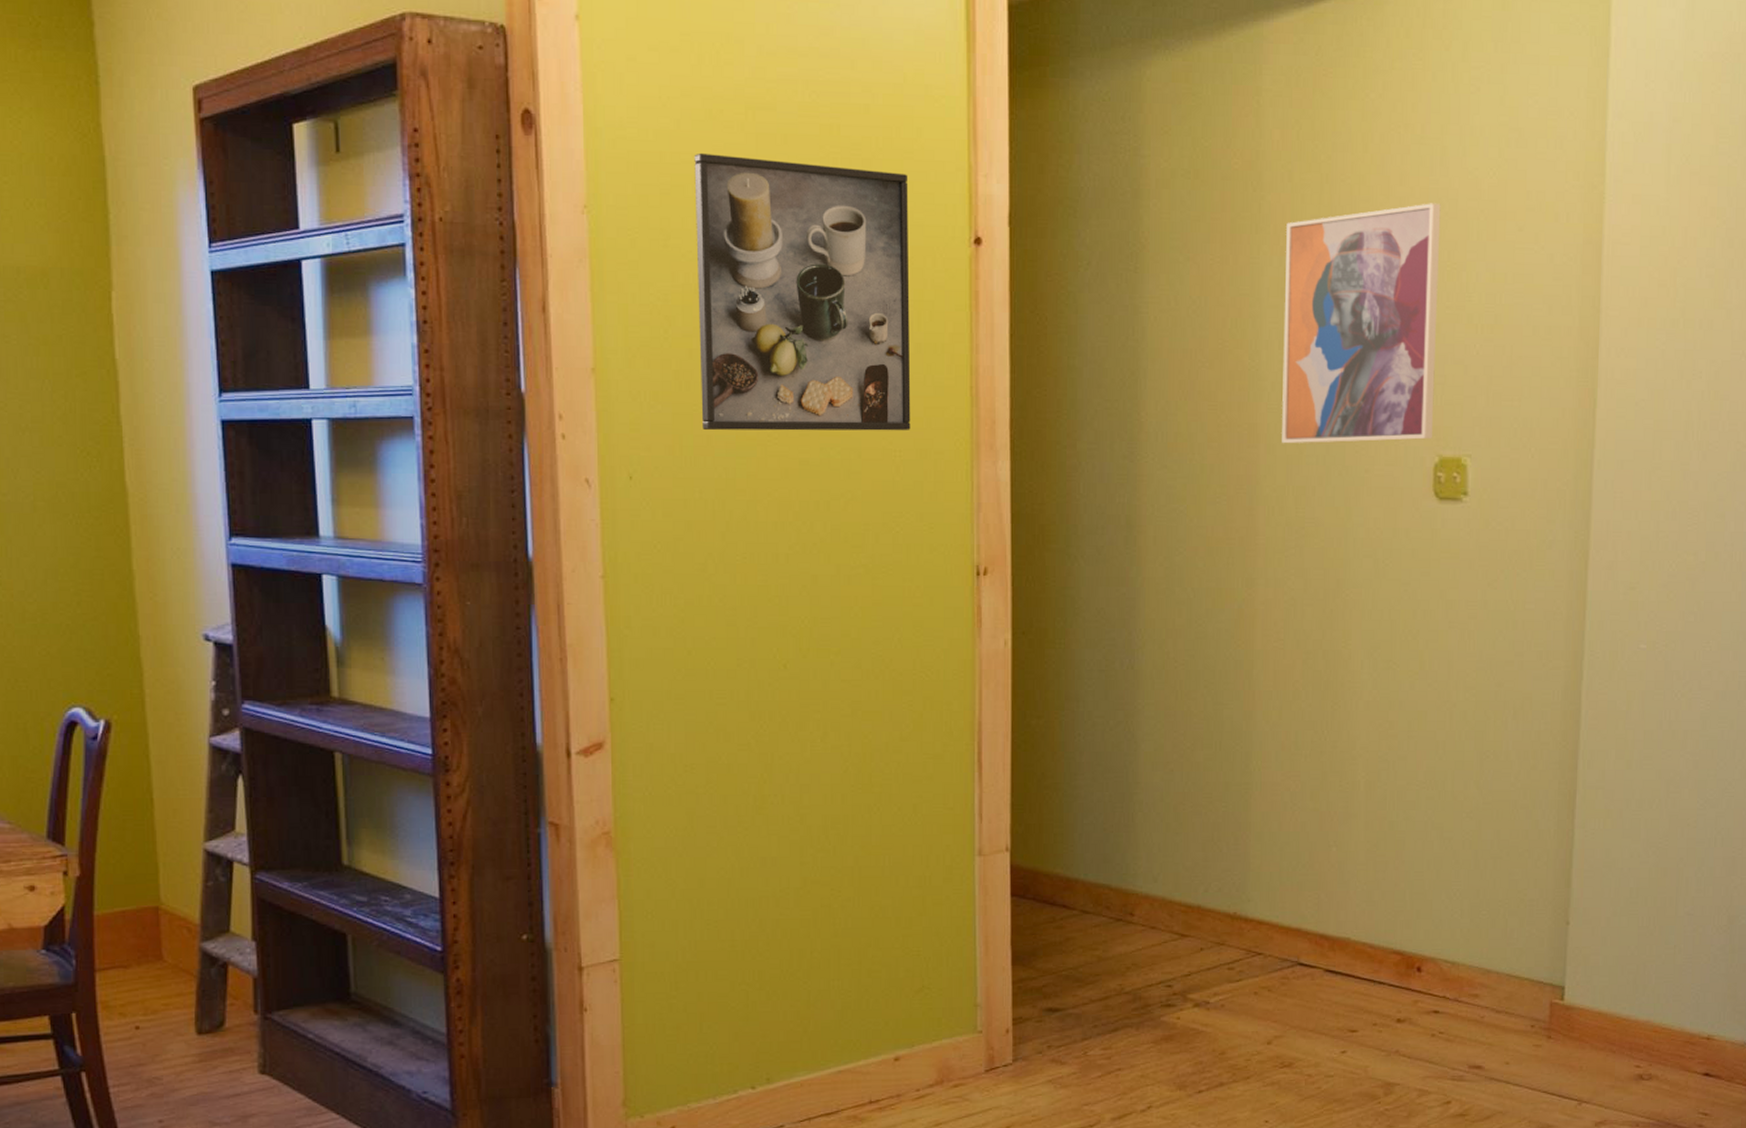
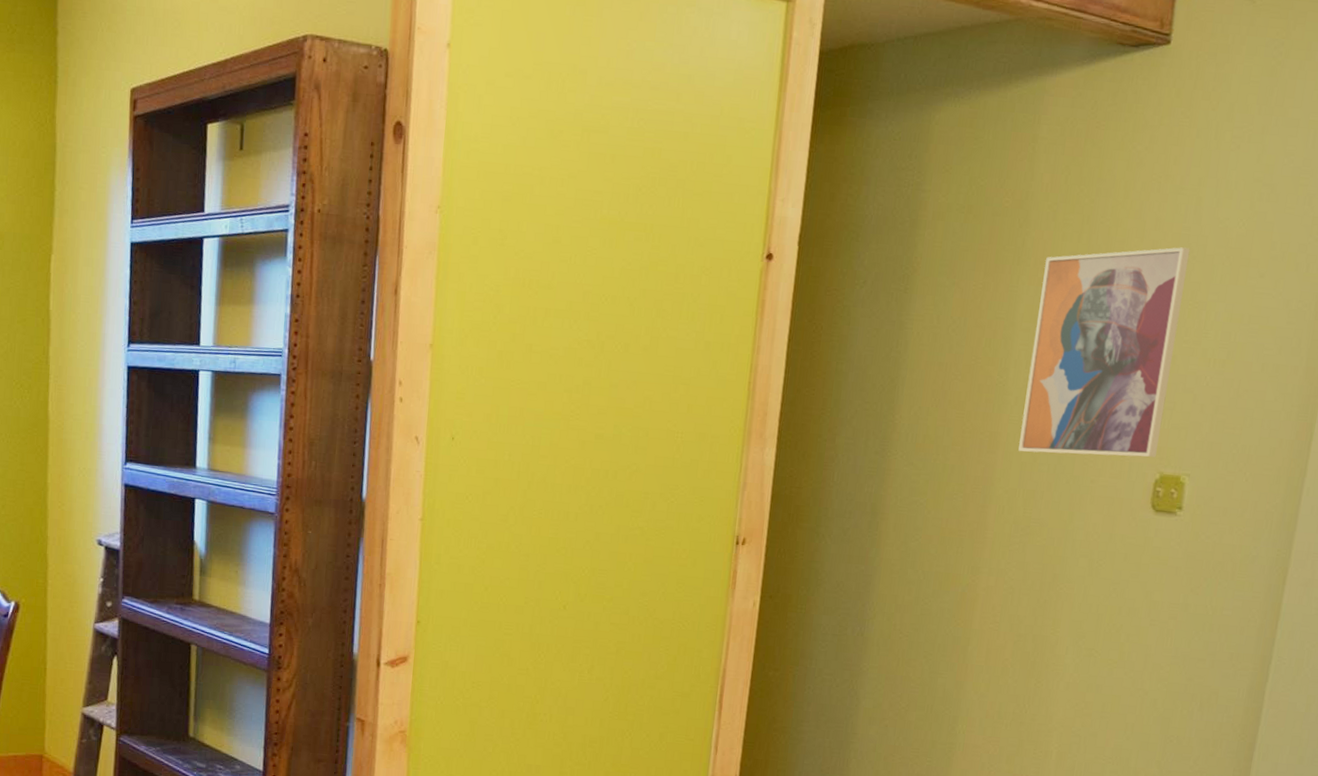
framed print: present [694,152,911,431] -> none [517,166,715,416]

